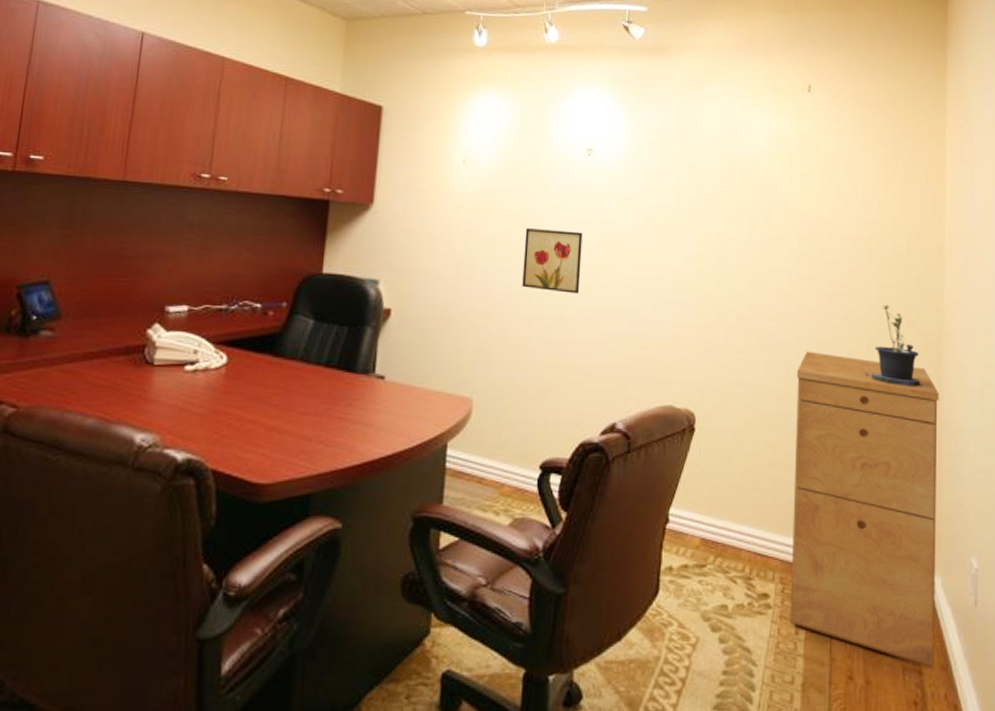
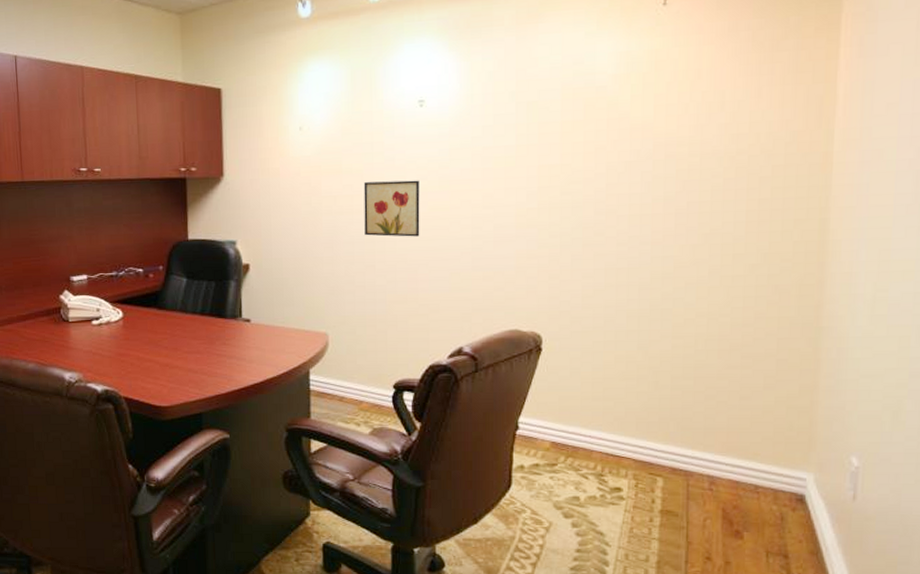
filing cabinet: present [790,350,939,668] -> none [644,270,819,553]
potted plant: present [864,304,922,387] -> none [728,217,798,298]

